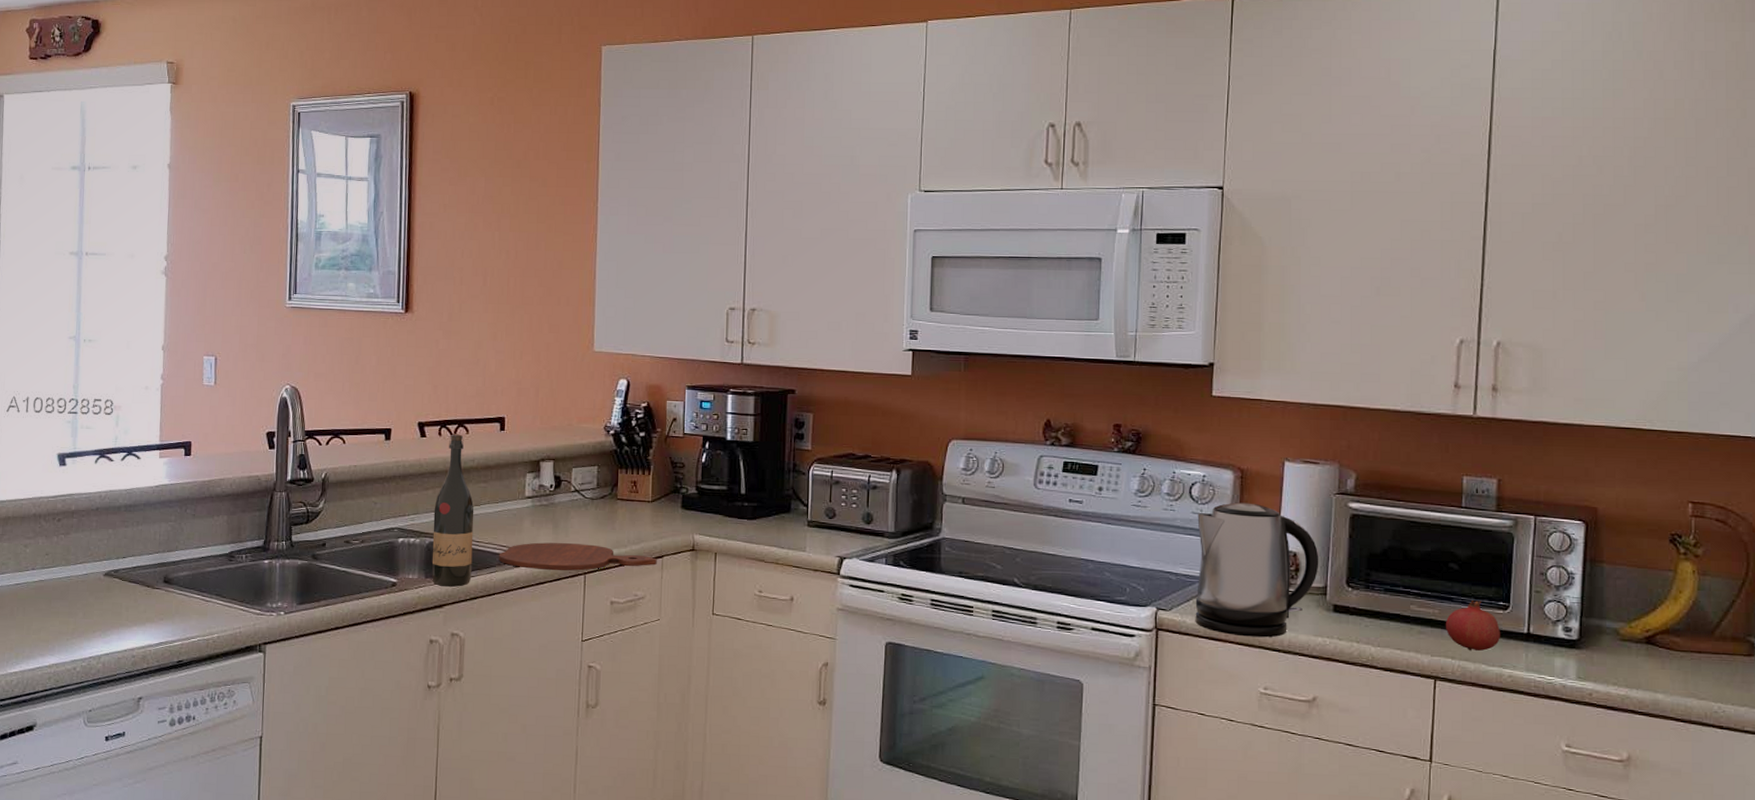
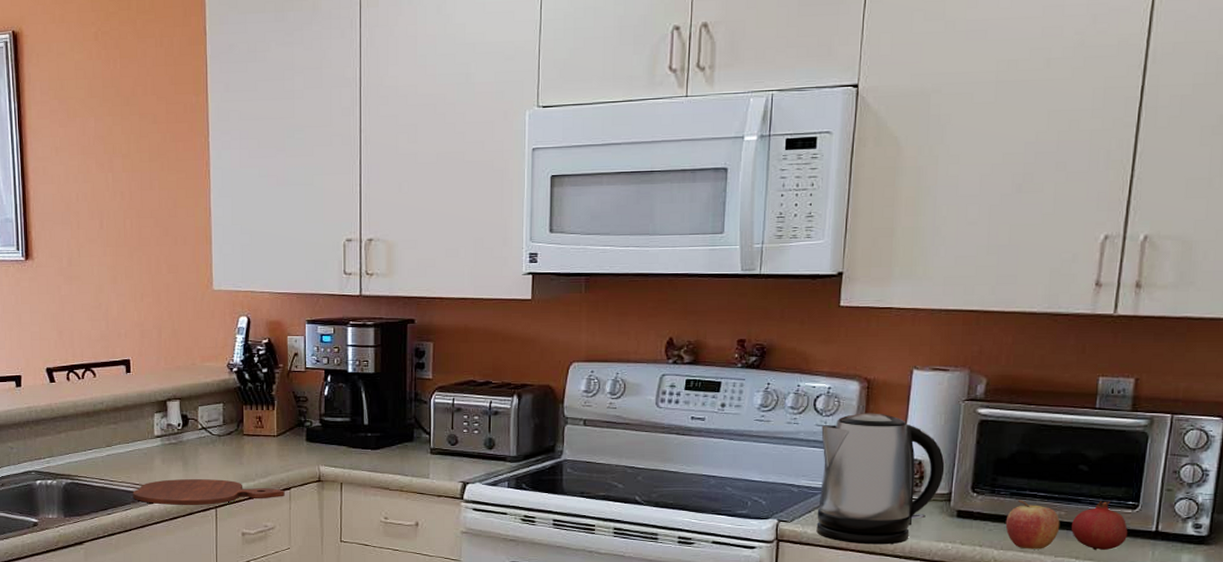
wine bottle: present [431,434,474,588] -> none [68,378,108,525]
fruit: none [1381,596,1435,648] -> present [1005,500,1060,549]

